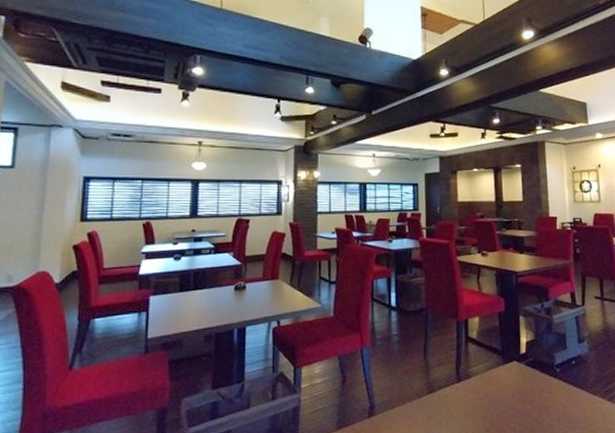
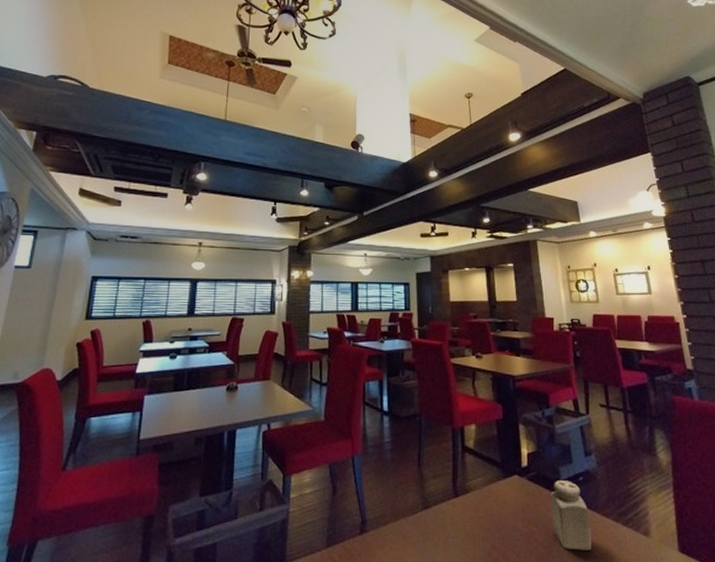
salt shaker: none [545,365,580,424] -> present [550,481,592,551]

